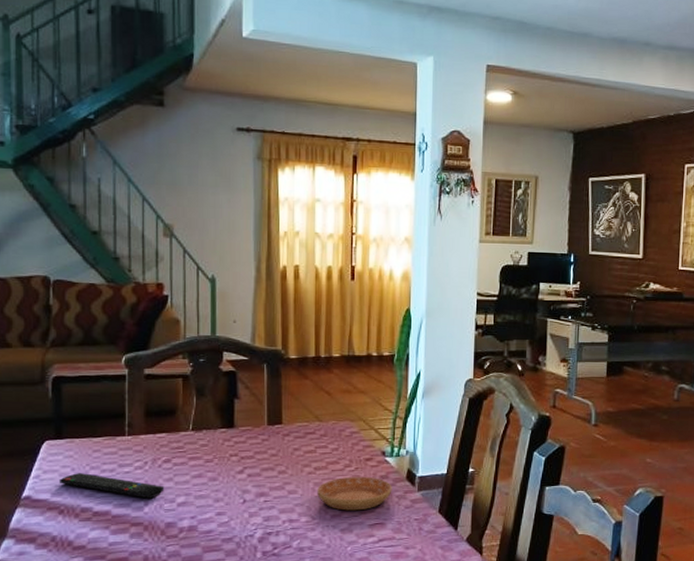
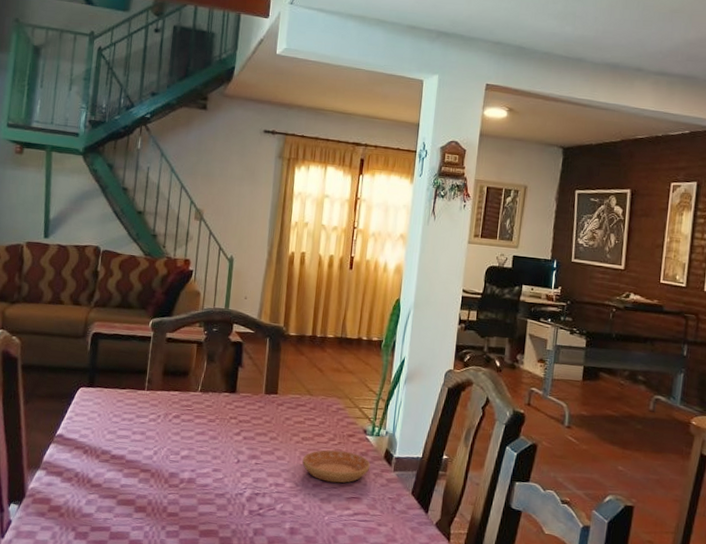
remote control: present [59,473,165,499] -> none [87,418,172,449]

